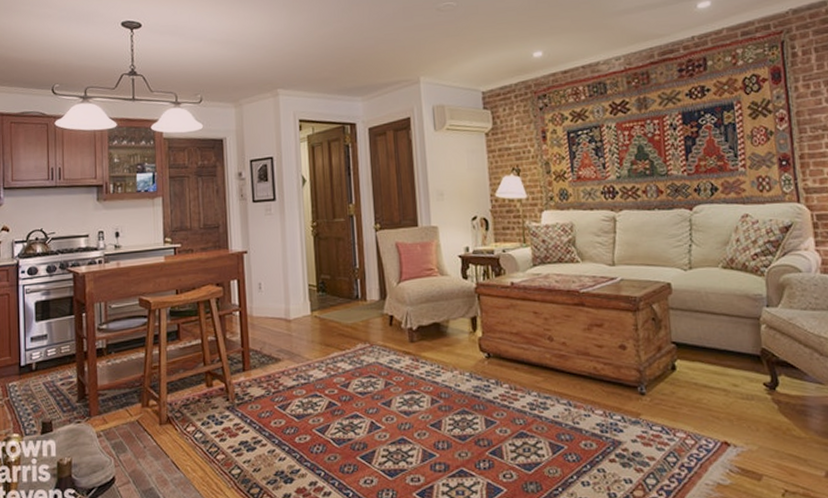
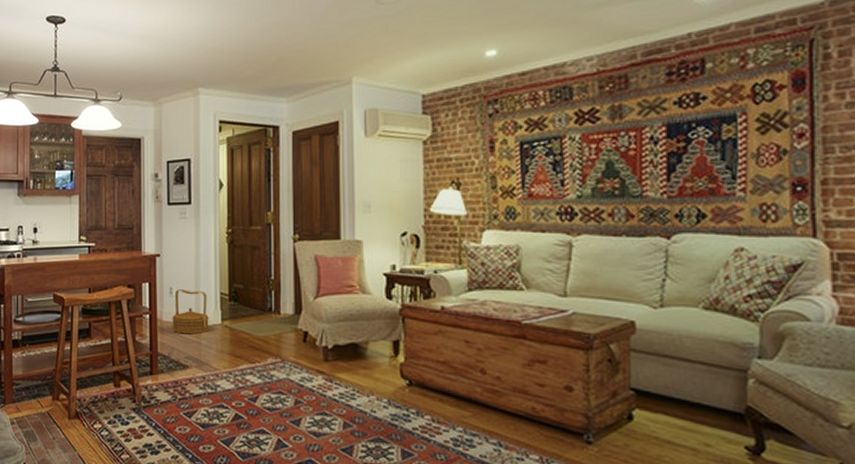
woven basket: none [262,284,299,328] -> present [172,289,209,334]

